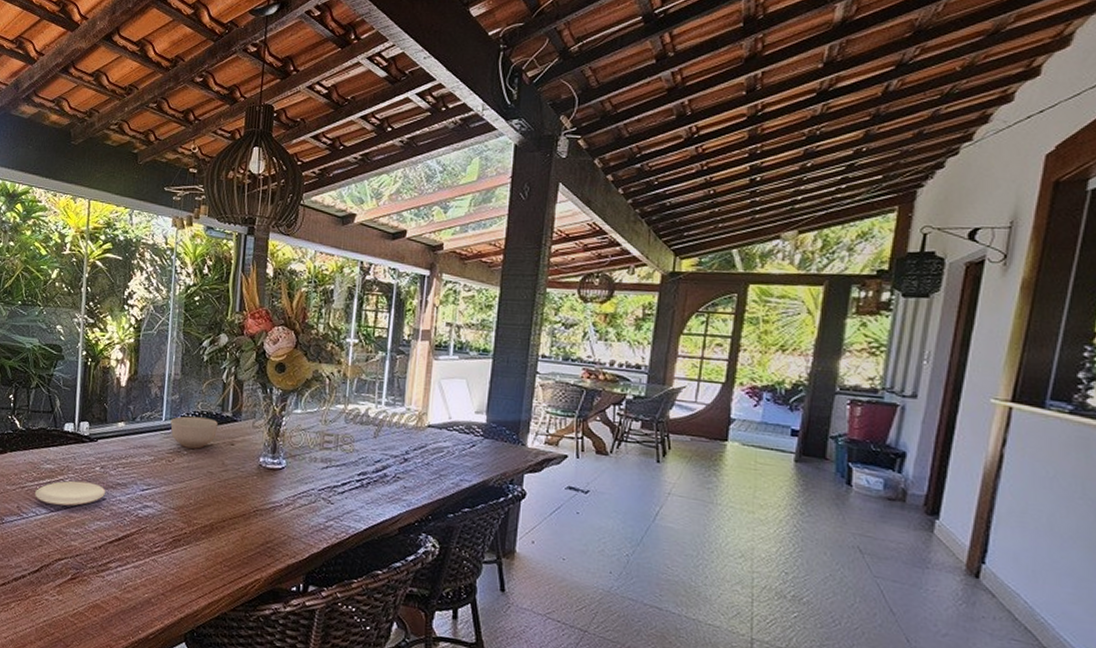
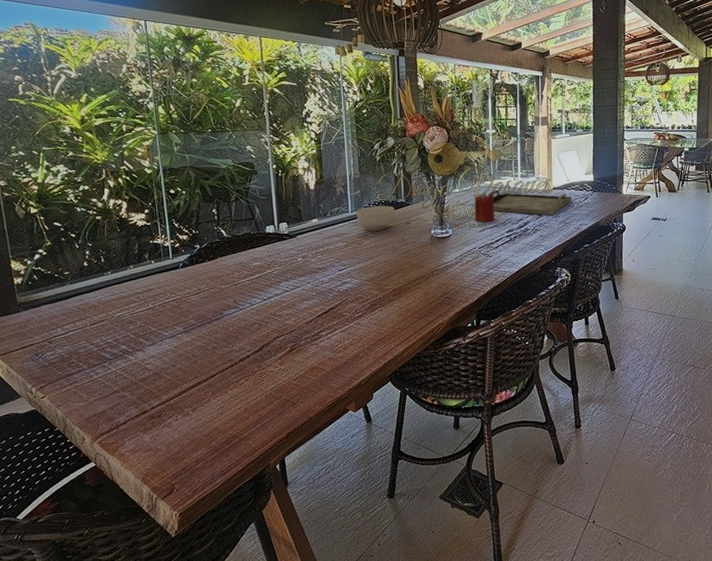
plate: present [35,480,106,506] -> none [248,271,310,295]
candle: none [317,417,347,458] -> present [474,191,495,223]
serving tray: none [337,418,453,462] -> present [487,190,572,216]

